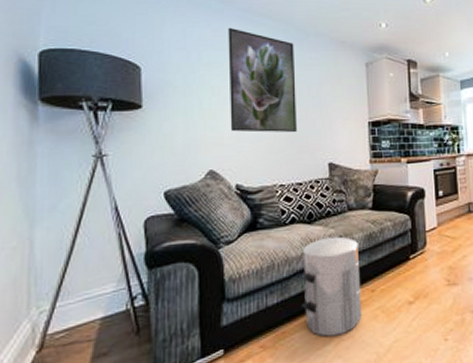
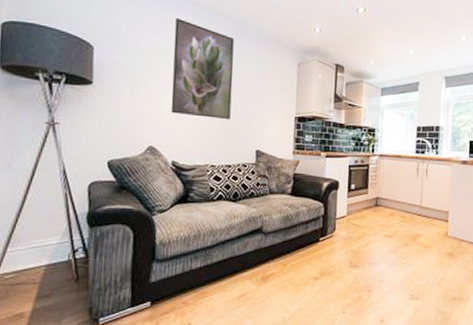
waste bin: present [301,235,362,337] -> none [221,214,276,300]

